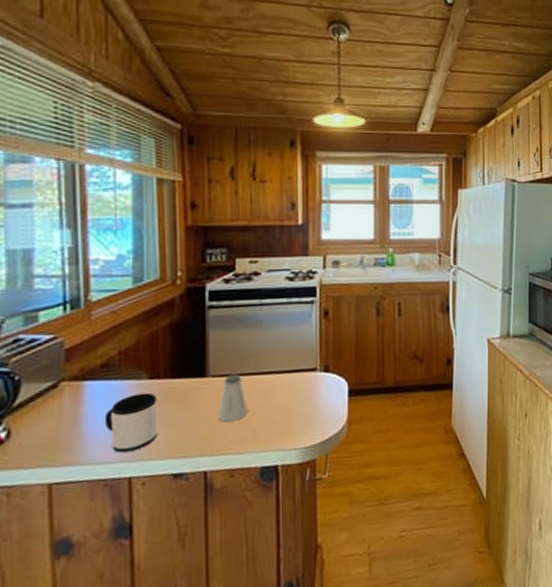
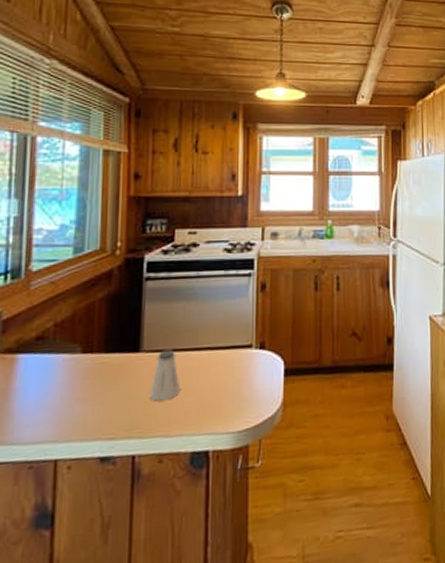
mug: present [104,392,158,453] -> none [34,367,90,432]

